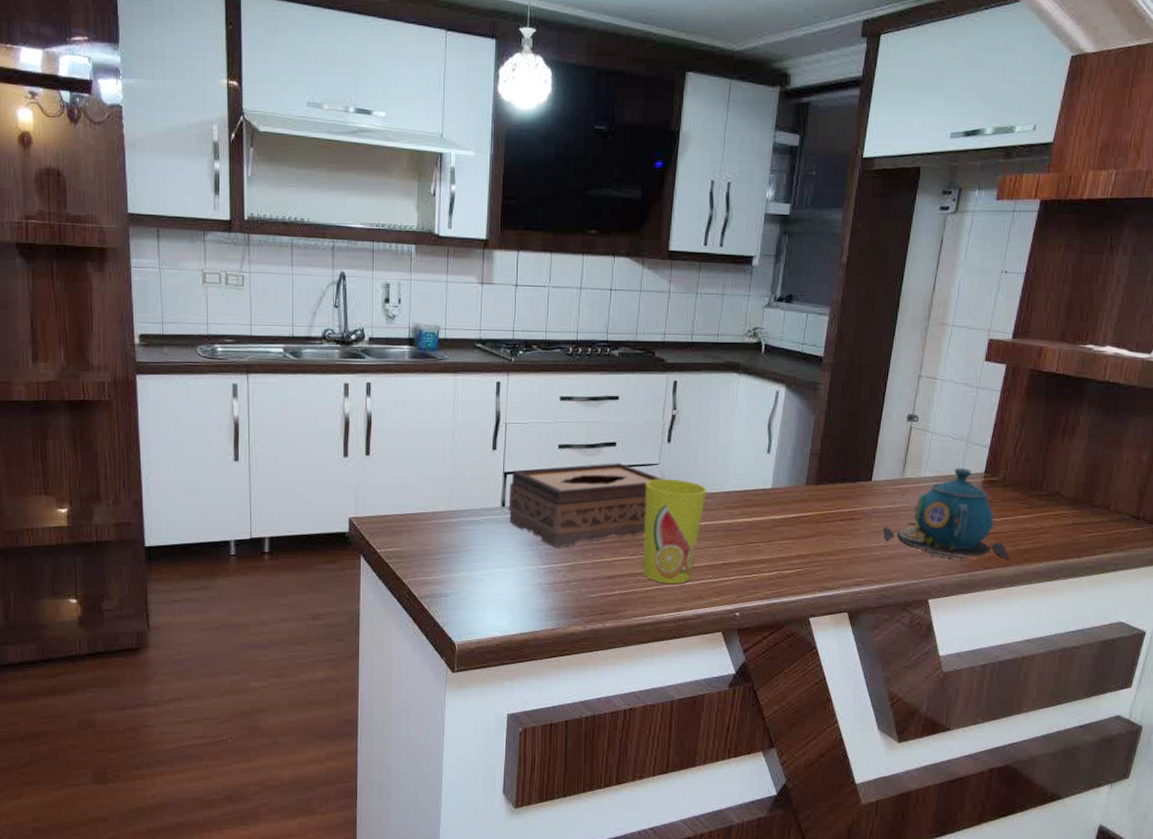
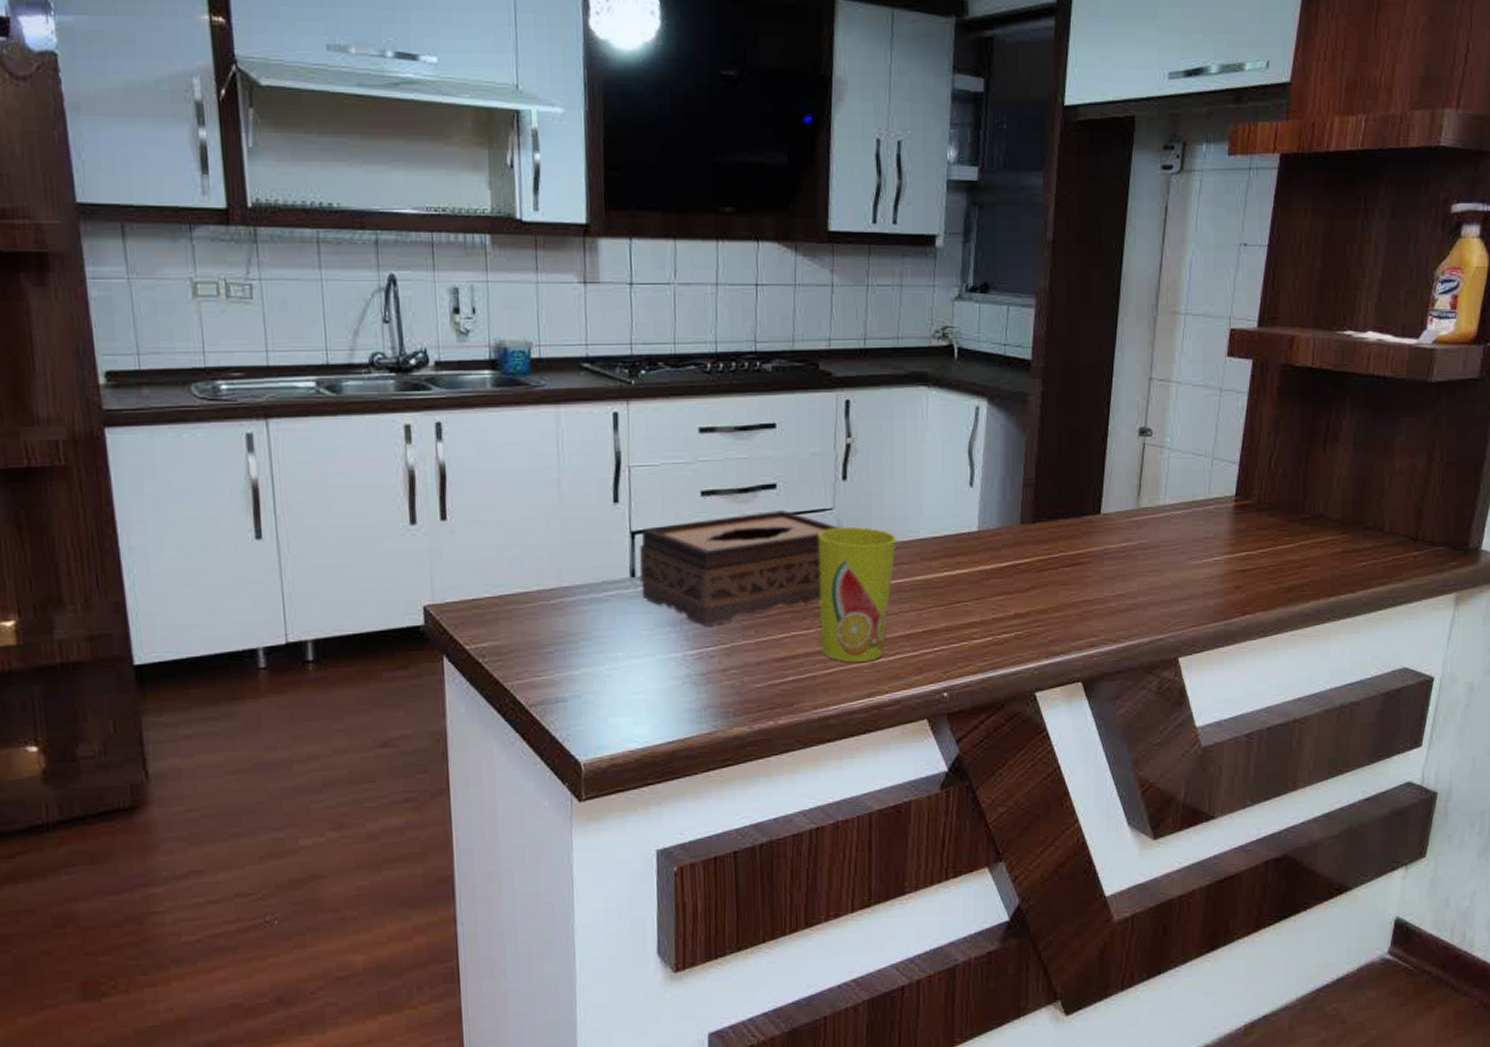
teapot: present [884,467,1011,561] -> none [1119,490,1273,606]

